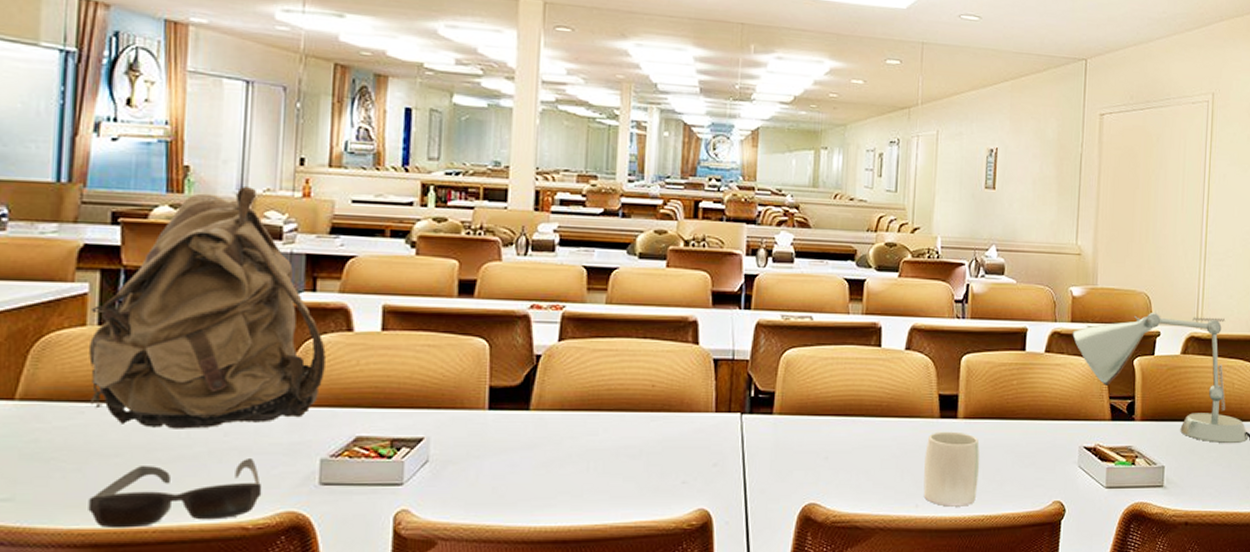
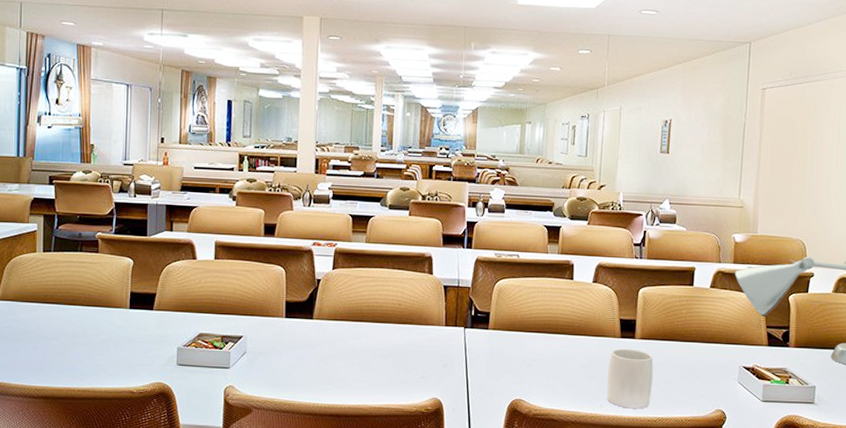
glasses: present [88,459,262,529] -> none [40,345,142,388]
backpack: present [89,185,326,429] -> none [38,157,179,323]

